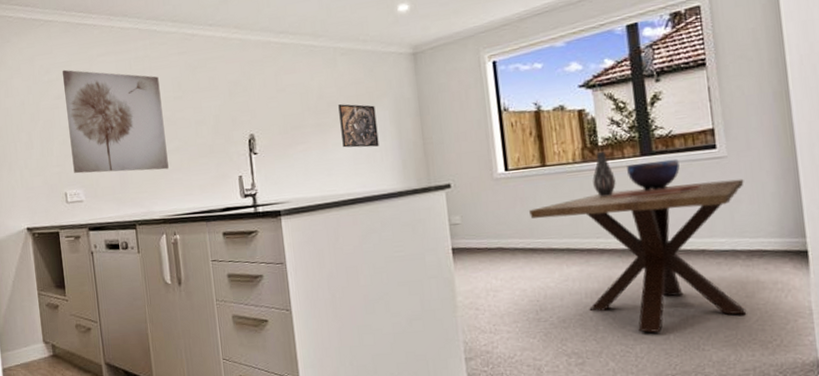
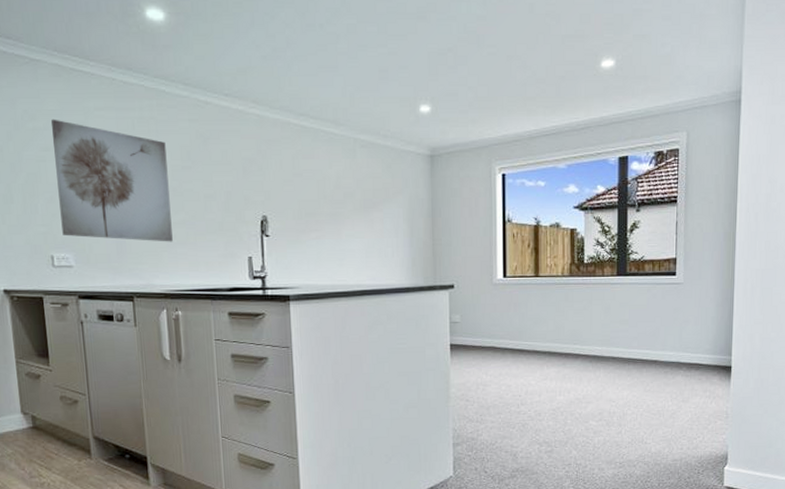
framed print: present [338,104,379,148] -> none [354,196,391,242]
dining table: present [529,179,747,333] -> none [521,303,693,427]
vase: present [592,151,616,197] -> none [576,268,595,308]
decorative bowl: present [610,158,701,199] -> none [589,281,660,312]

